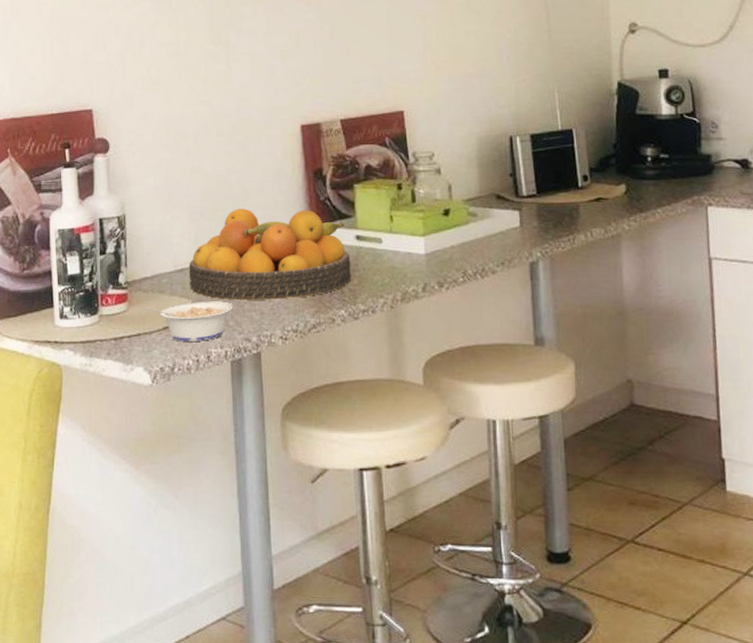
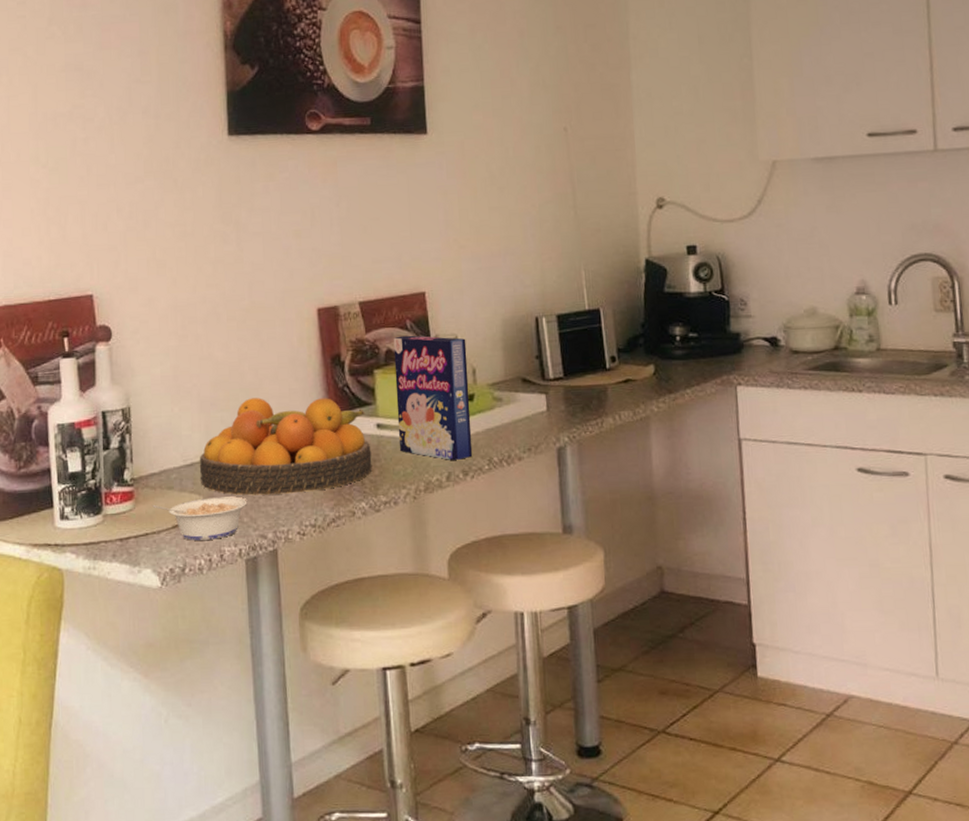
cereal box: none [373,152,448,273] -> present [393,335,473,461]

